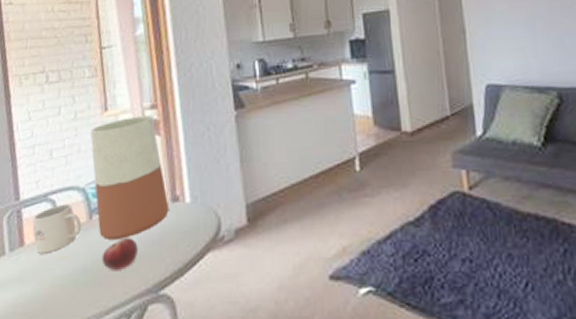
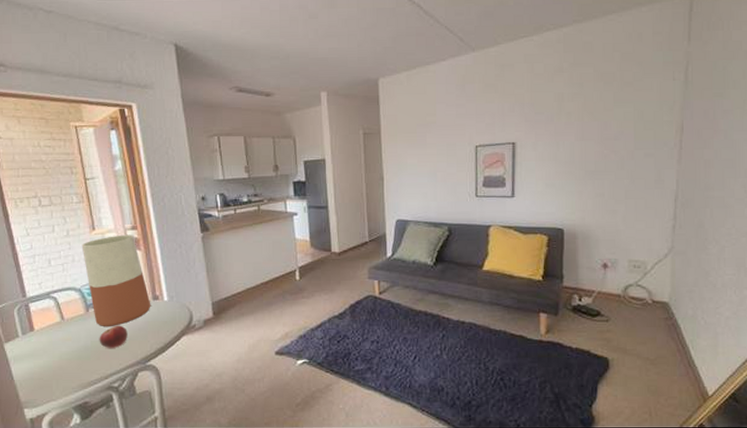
mug: present [32,203,82,253] -> none [39,300,81,336]

